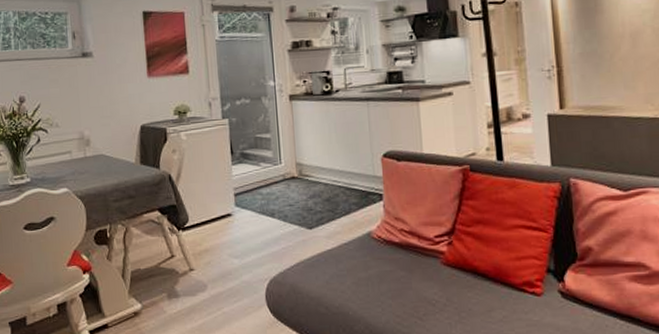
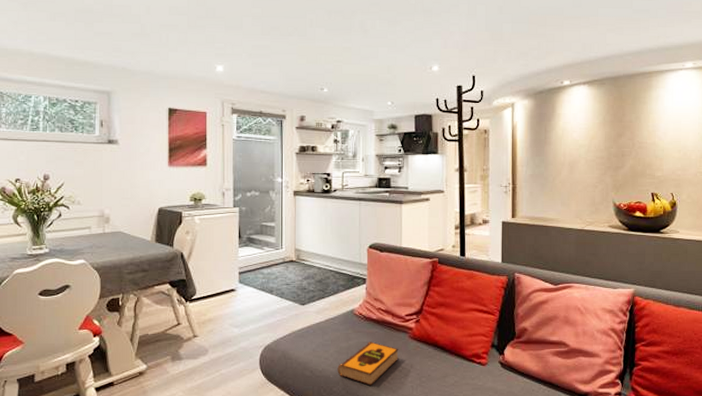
hardback book: none [357,270,430,324] -> present [337,341,399,386]

